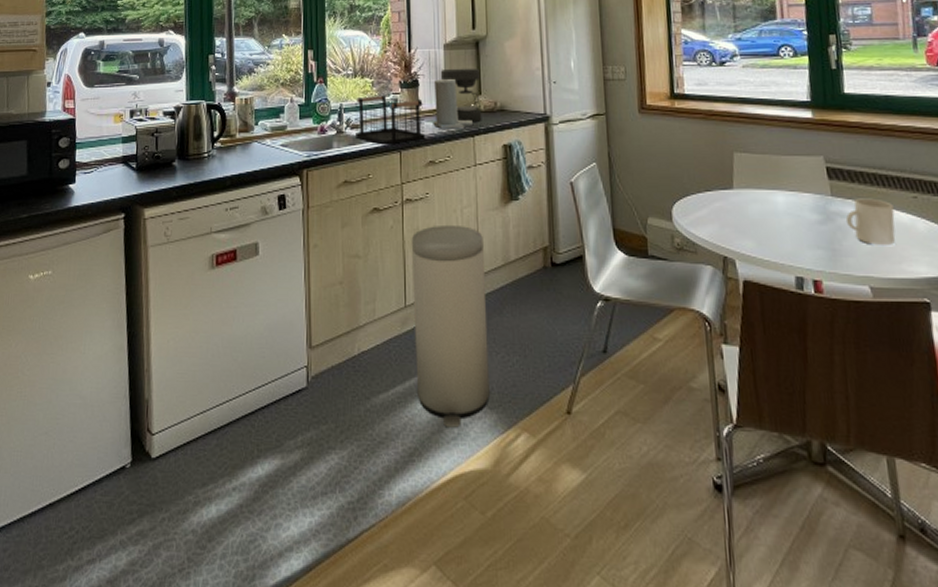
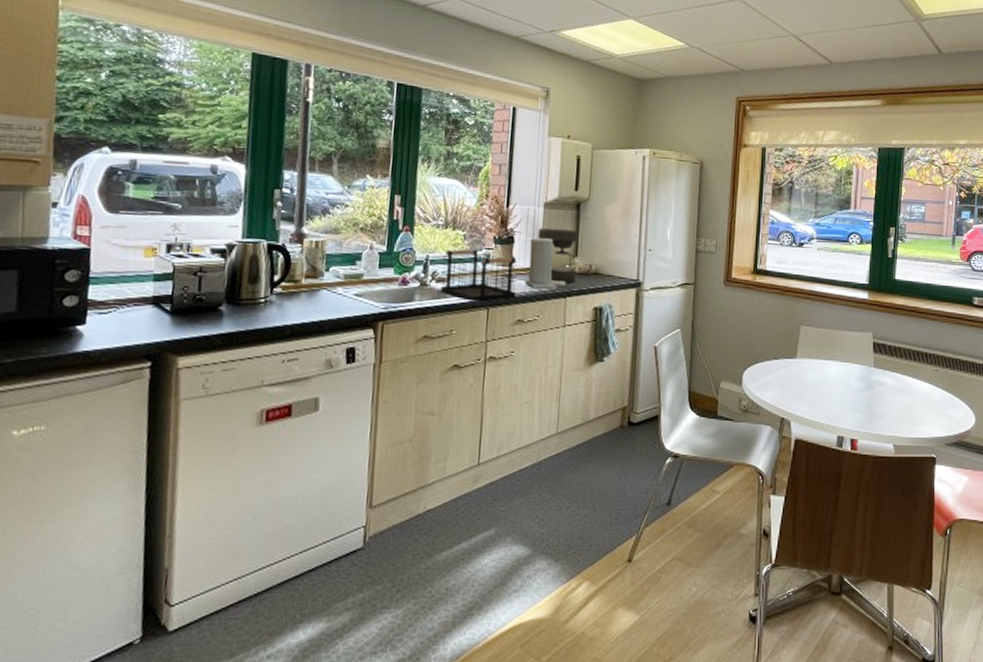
pedal bin: present [411,224,490,428] -> none [483,383,565,580]
cup: present [845,198,896,247] -> none [882,370,920,411]

